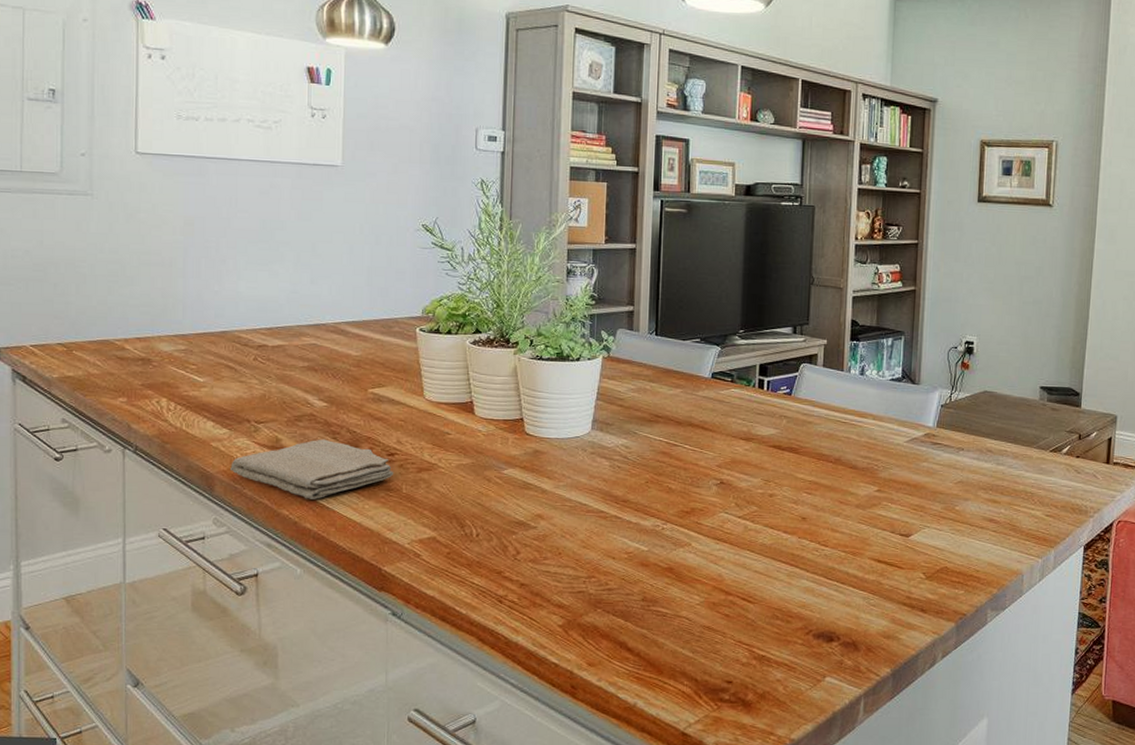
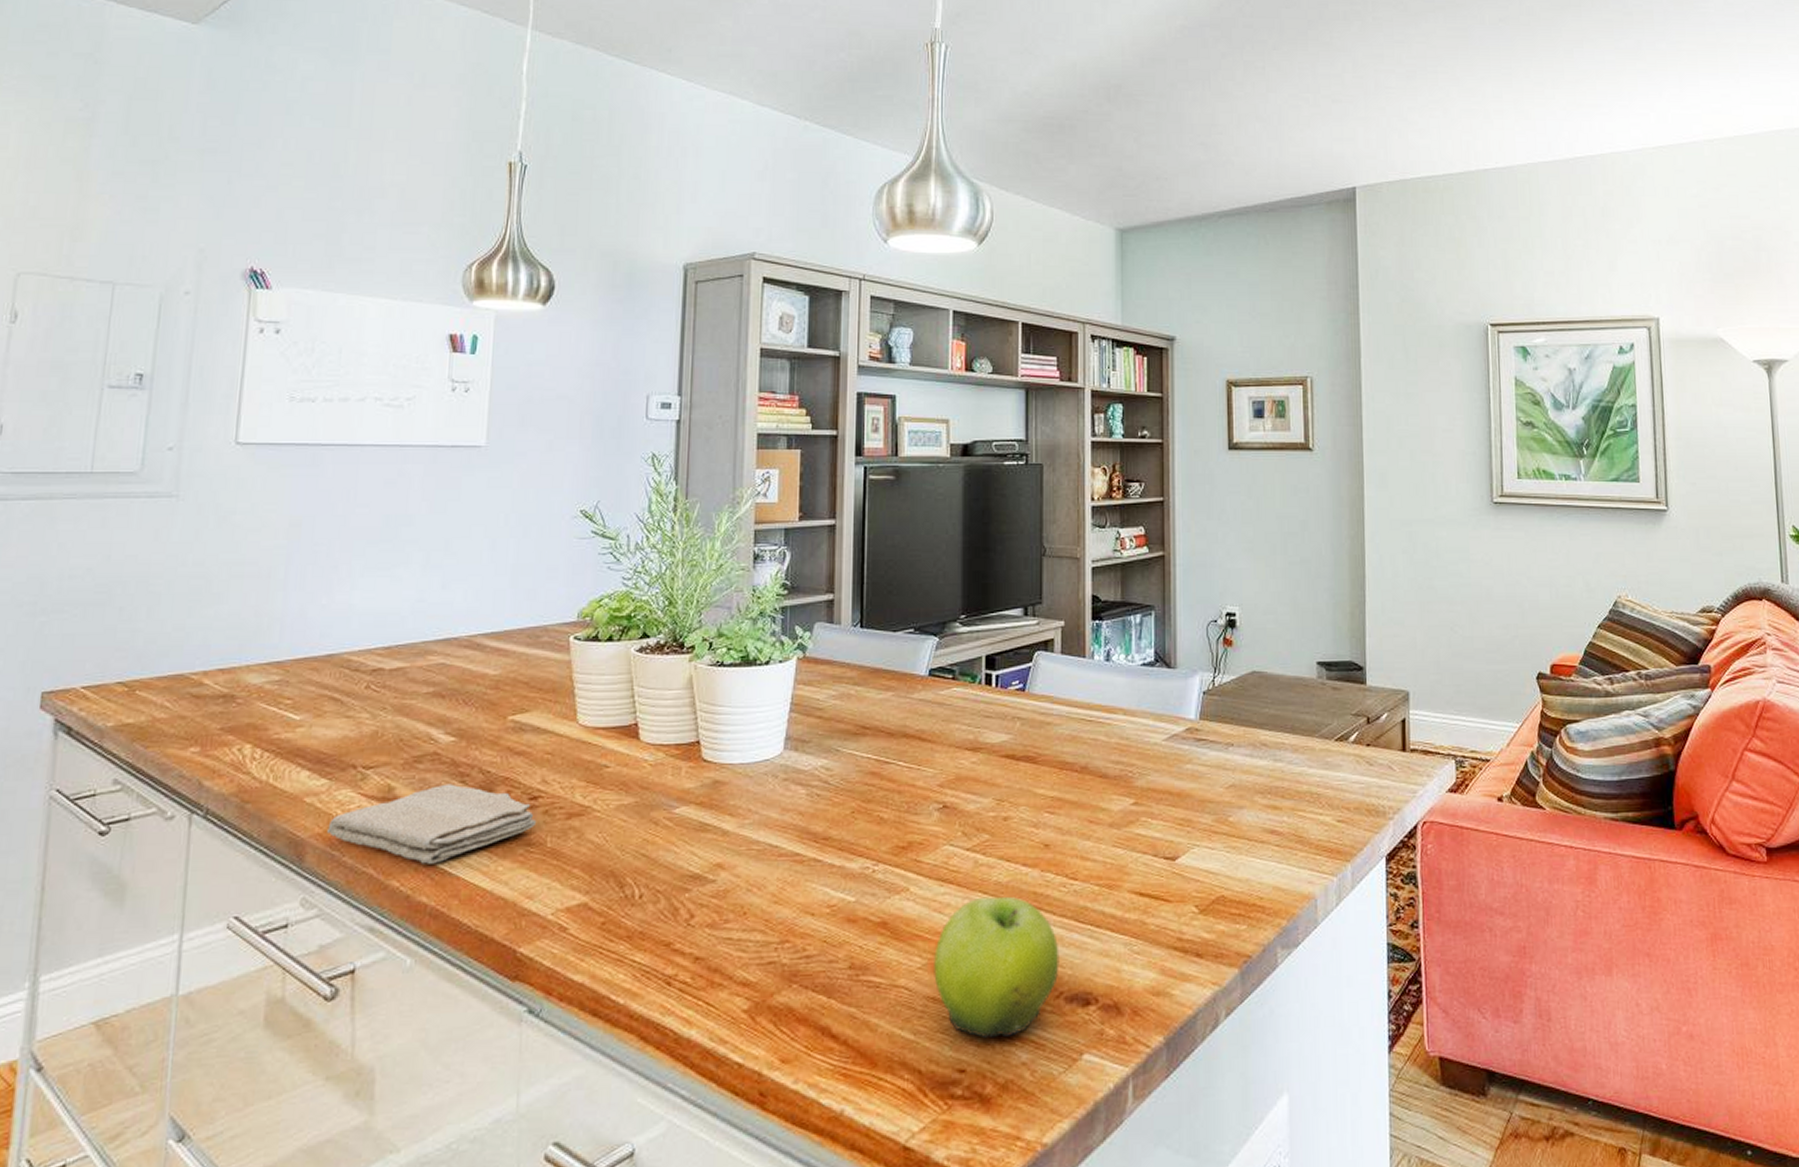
fruit: none [709,554,811,661] -> present [934,896,1059,1039]

